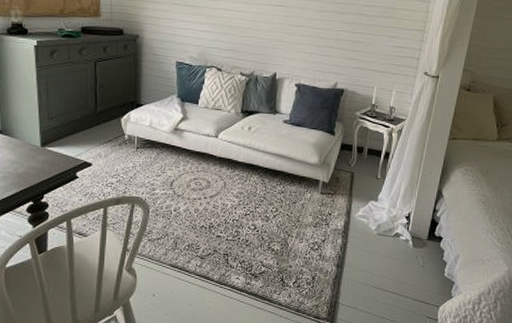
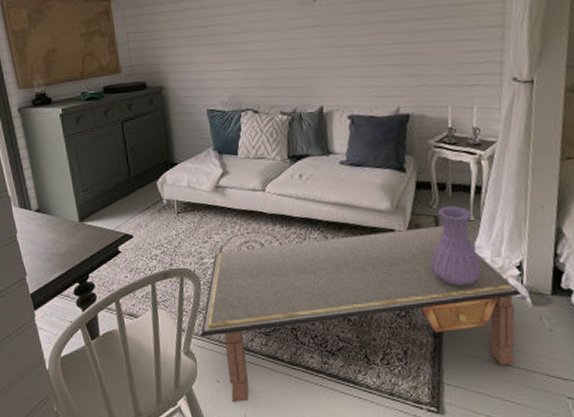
coffee table: none [143,180,406,314] -> present [200,226,521,403]
vase: none [342,165,381,229] -> present [430,206,483,286]

